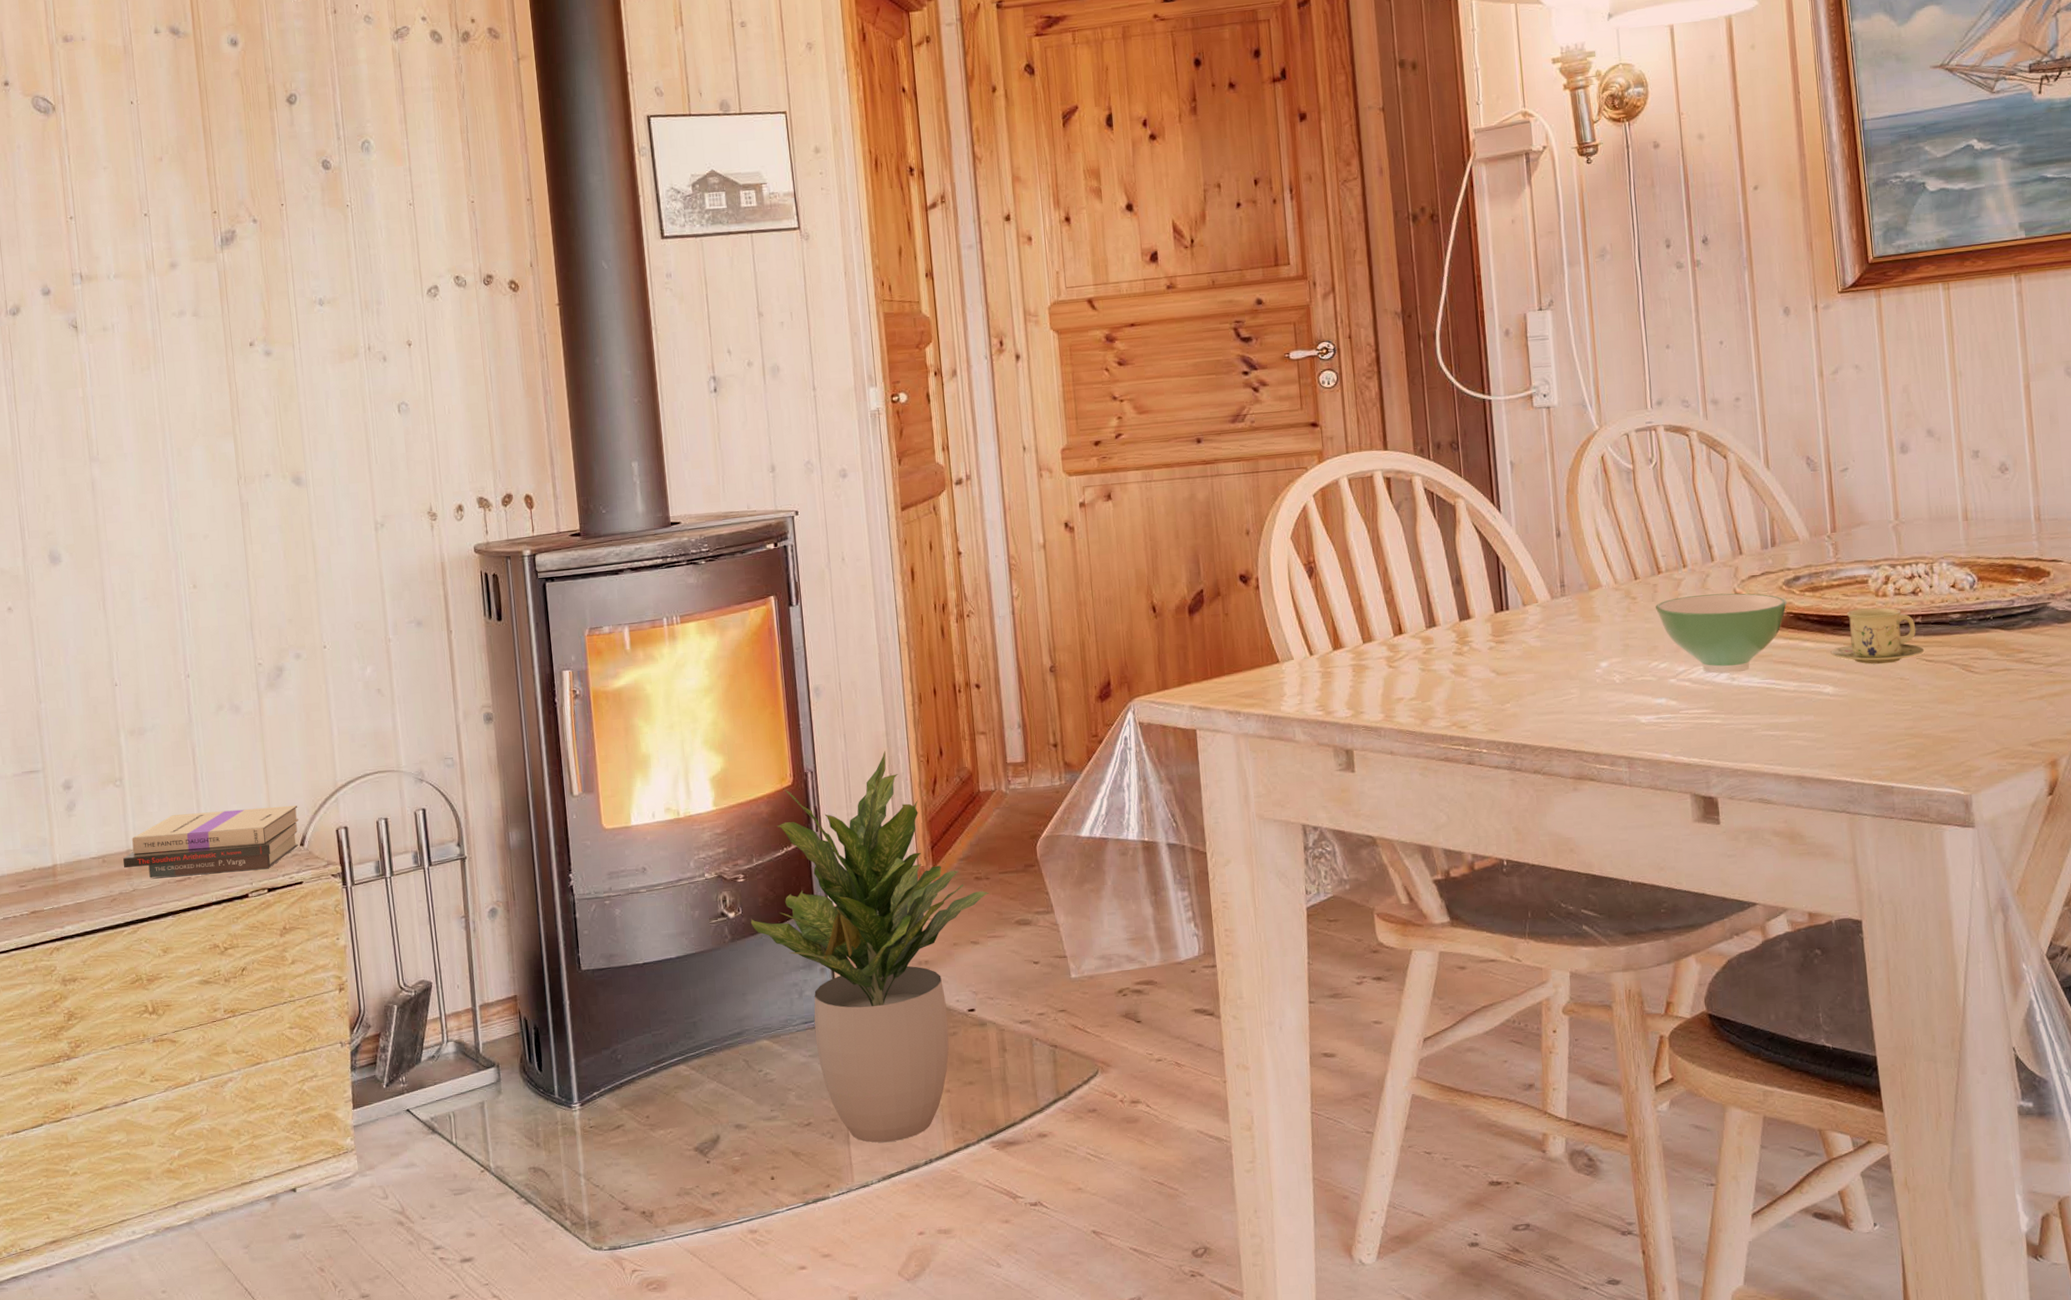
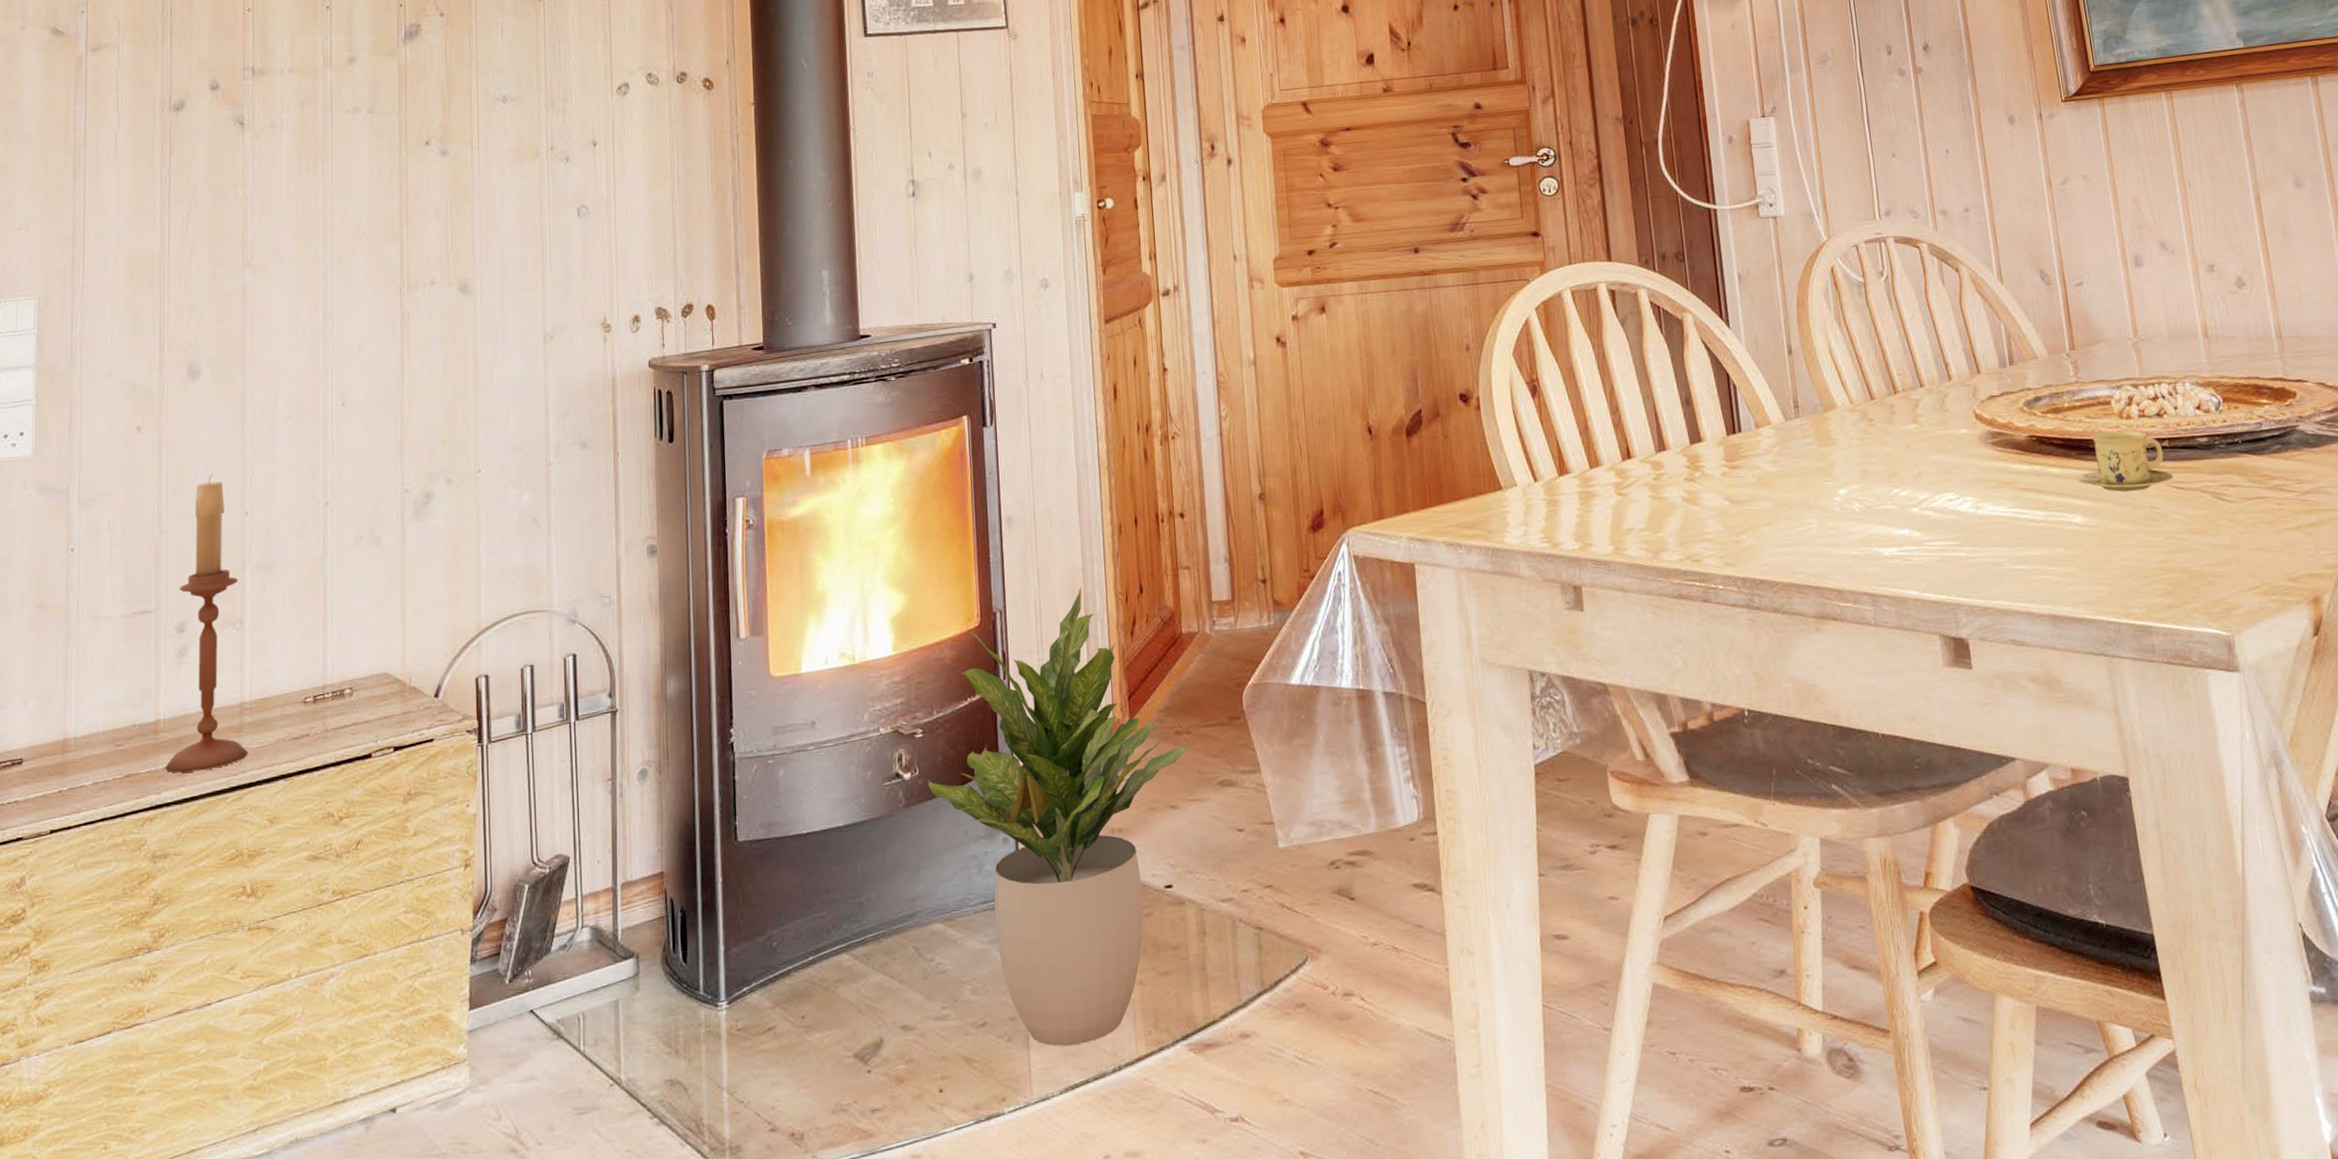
candlestick: none [61,650,138,910] -> present [165,474,248,773]
books: present [123,805,299,878] -> none [235,650,436,735]
bowl: present [1655,593,1787,674] -> none [1893,414,2029,502]

